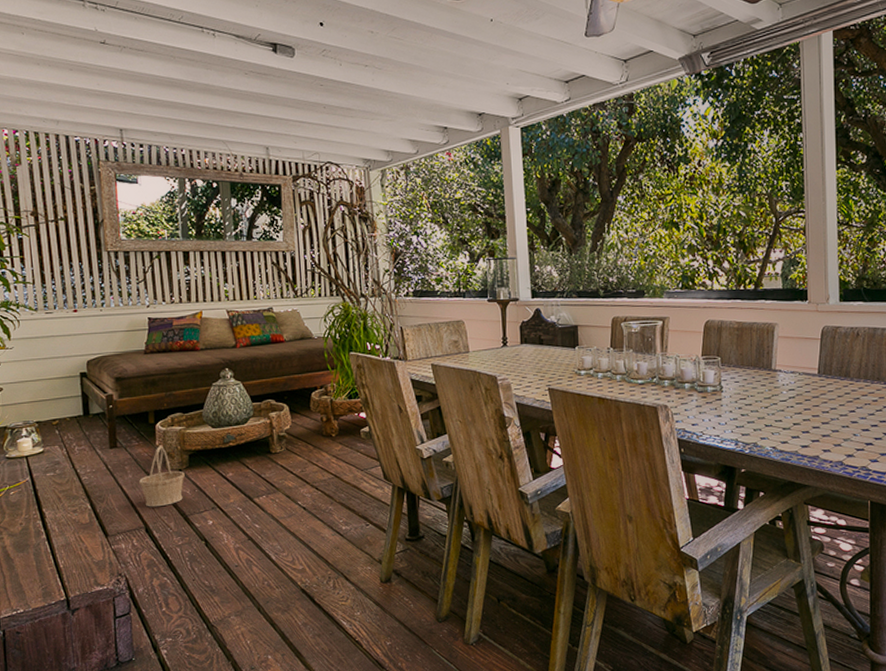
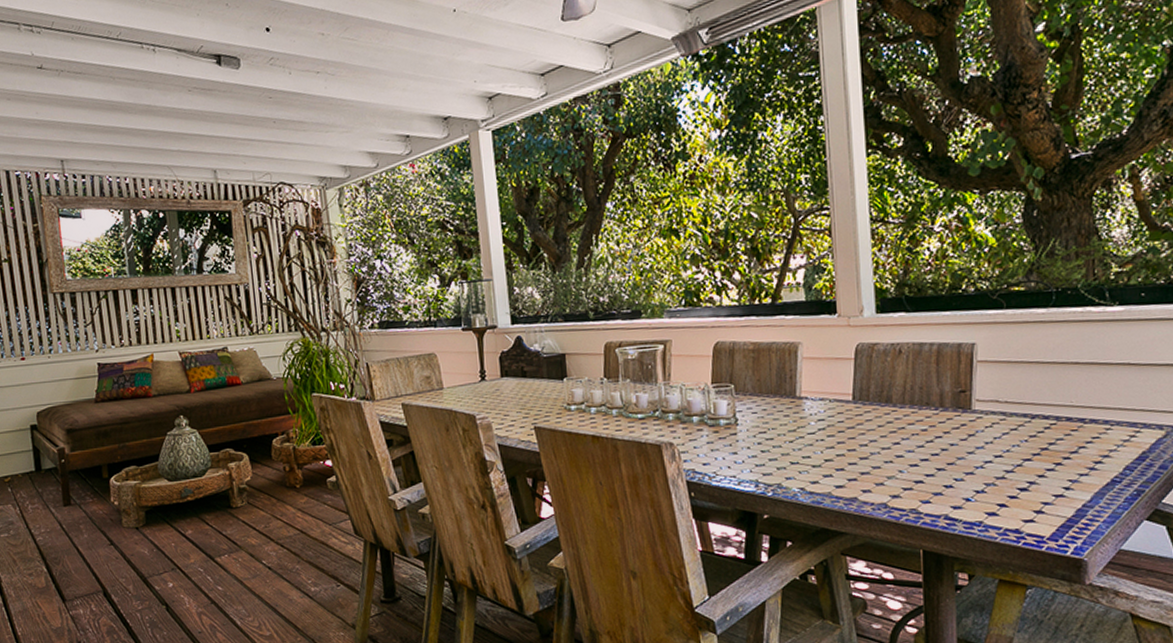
basket: present [139,446,185,507] -> none [95,502,142,569]

